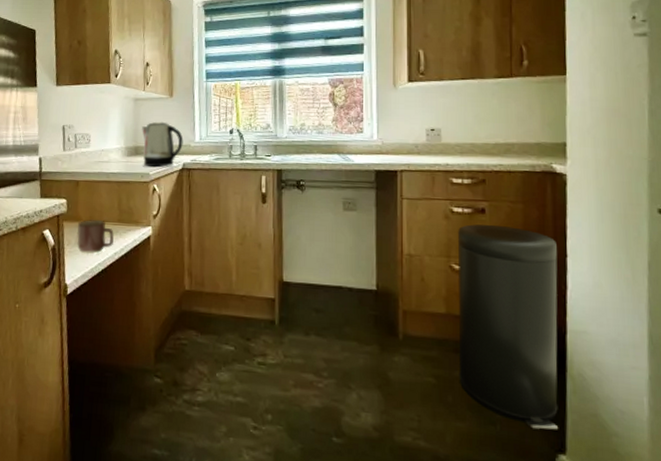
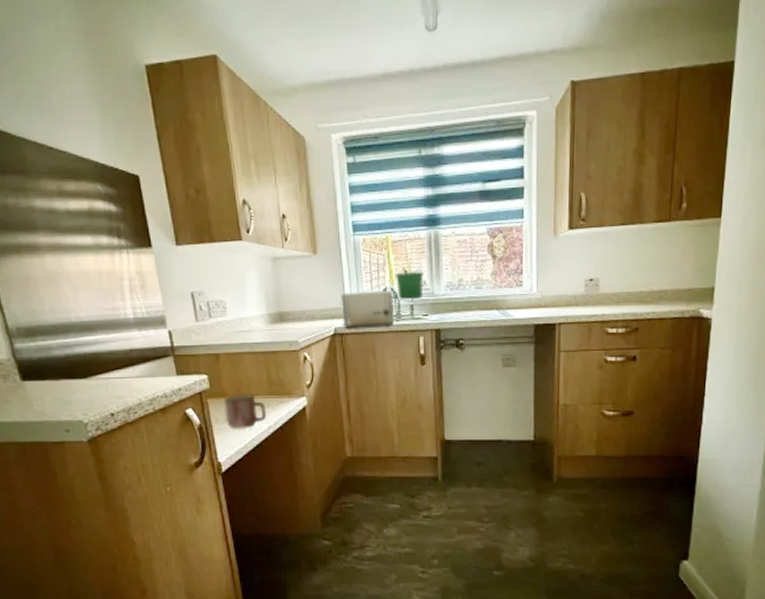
kettle: present [142,121,184,167] -> none [285,283,333,333]
toaster: none [190,130,243,166] -> present [341,290,397,330]
planter: none [241,111,268,141] -> present [395,267,424,300]
pedal bin: present [457,224,559,431] -> none [605,371,697,544]

